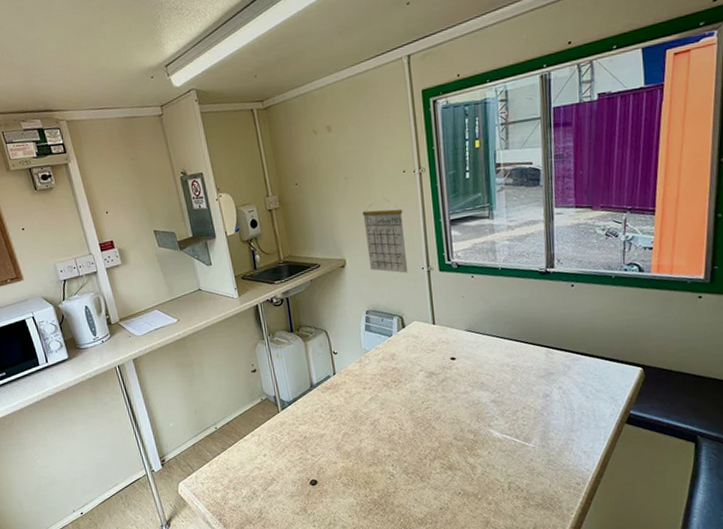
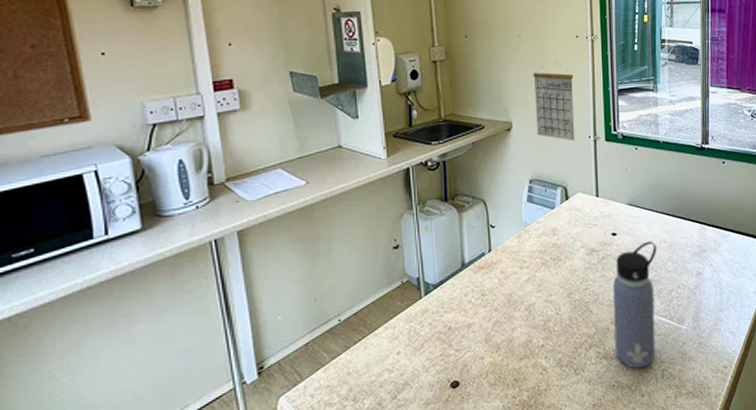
water bottle: none [454,364,502,480] -> present [613,240,657,369]

